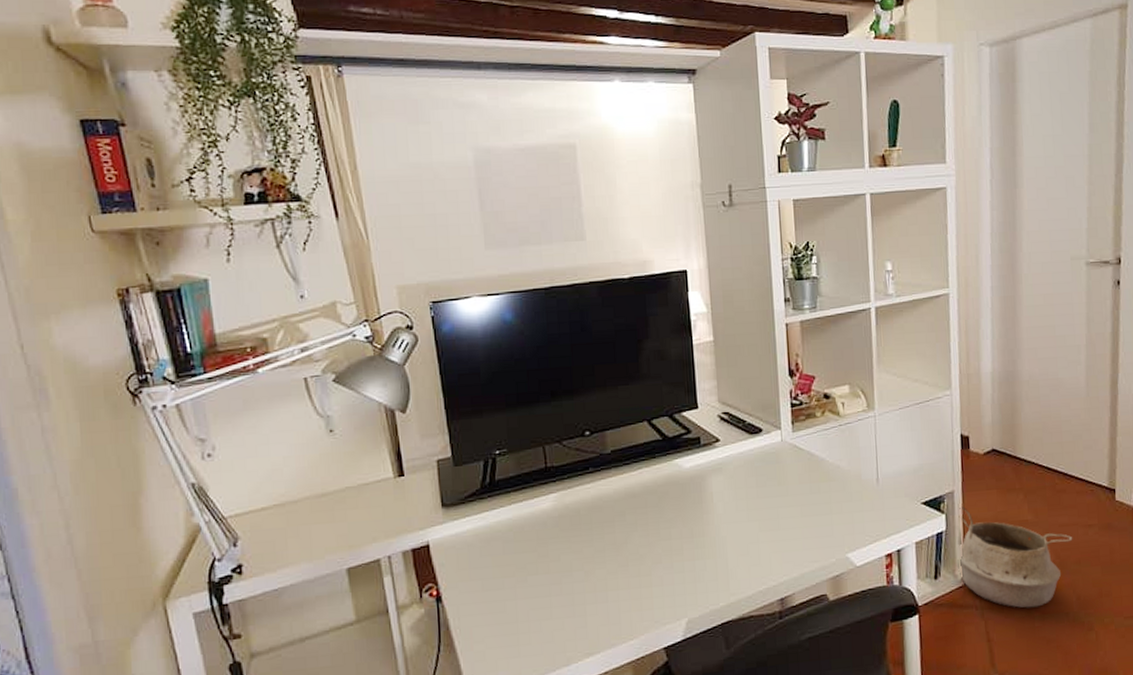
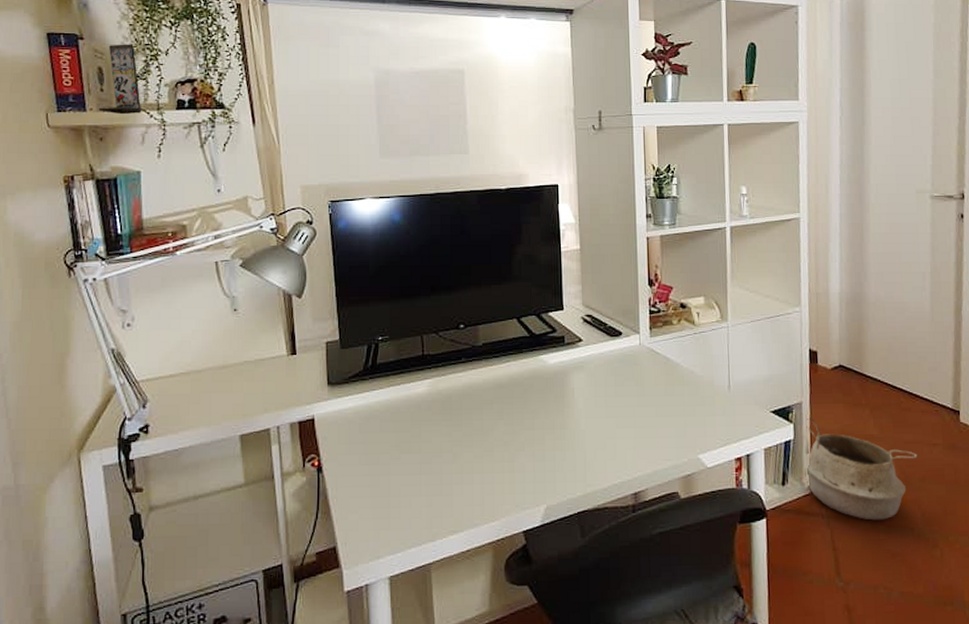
bookend: none [151,129,204,214] -> present [98,44,142,115]

